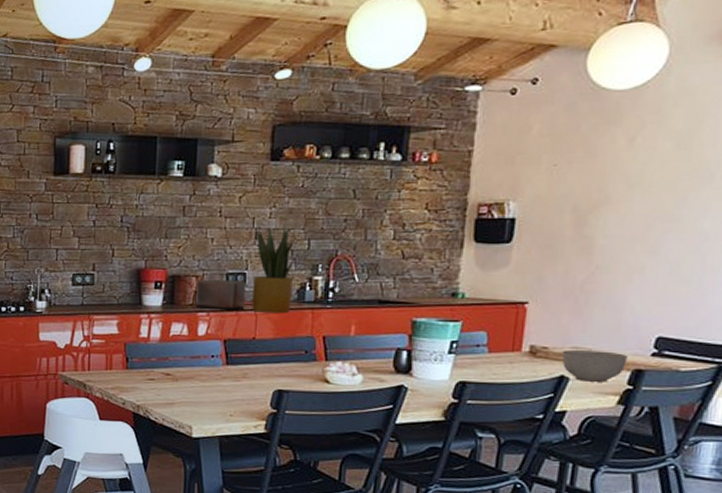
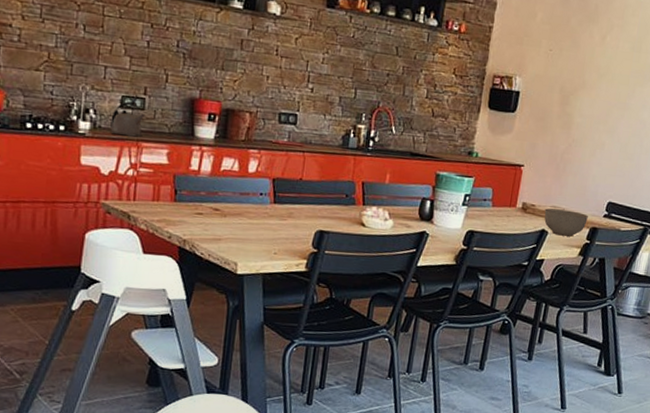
kettle: none [64,277,95,311] -> present [110,101,146,137]
toaster: present [195,279,246,312] -> none [247,116,297,151]
planter: present [252,224,301,314] -> none [301,71,348,158]

